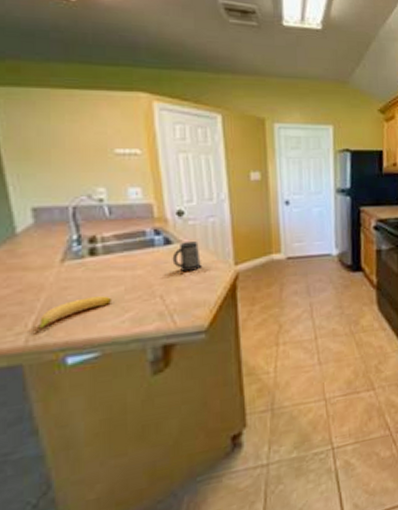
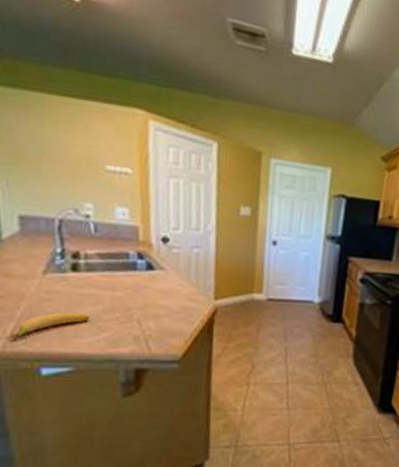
mug: present [172,240,202,271] -> none [152,269,182,300]

